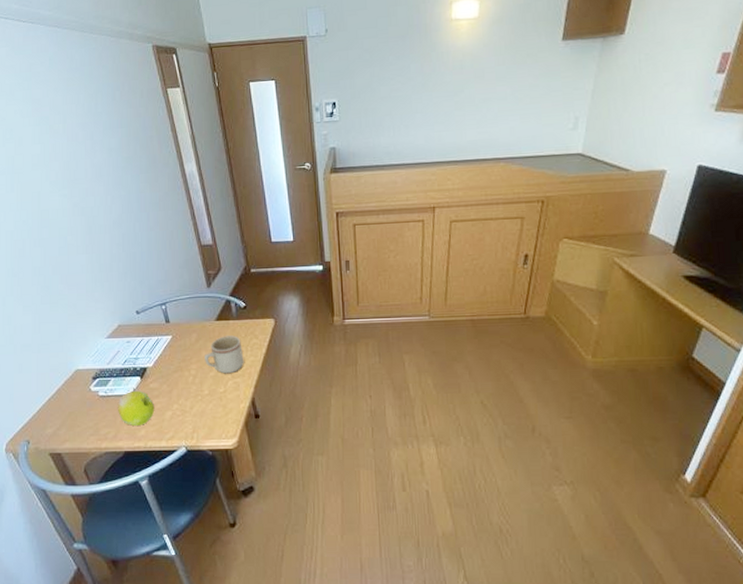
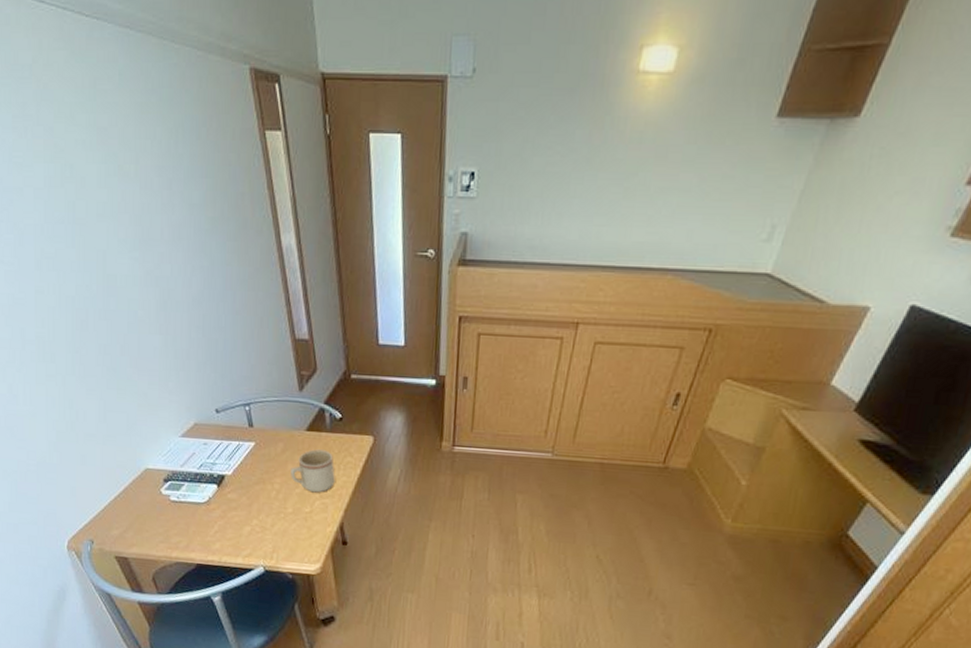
fruit: present [117,391,155,427] -> none [190,500,232,539]

